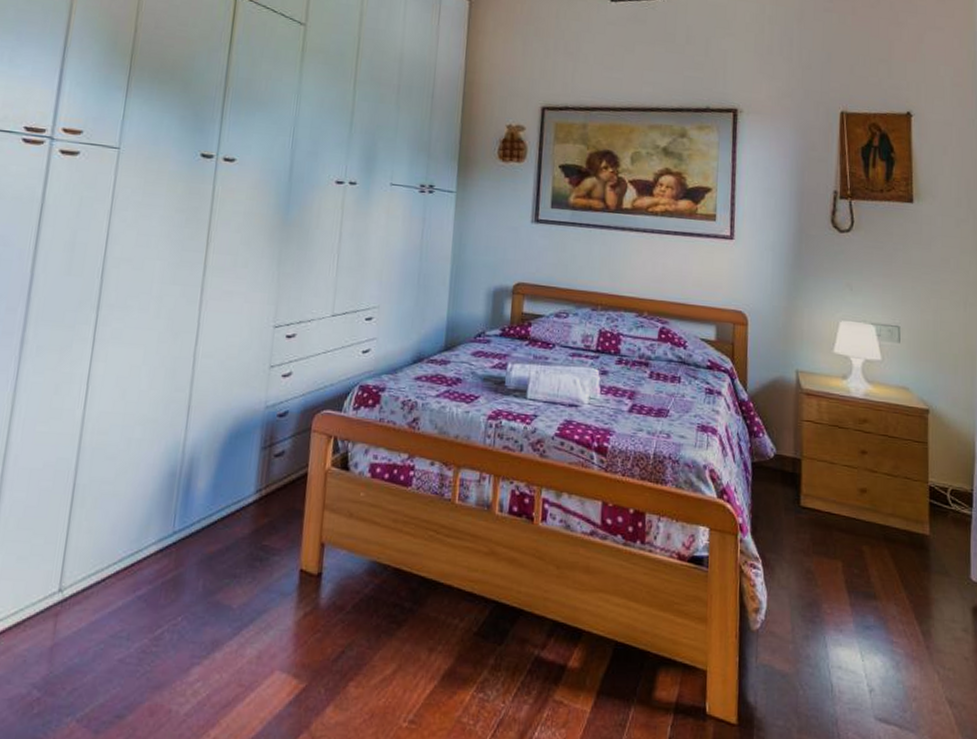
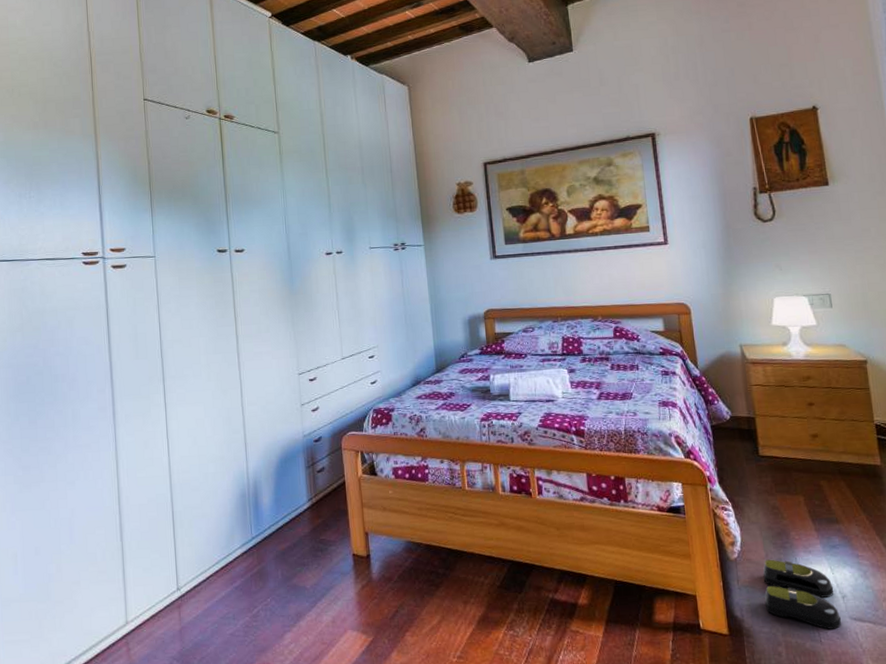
slippers: none [782,634,864,730] -> present [762,559,841,630]

